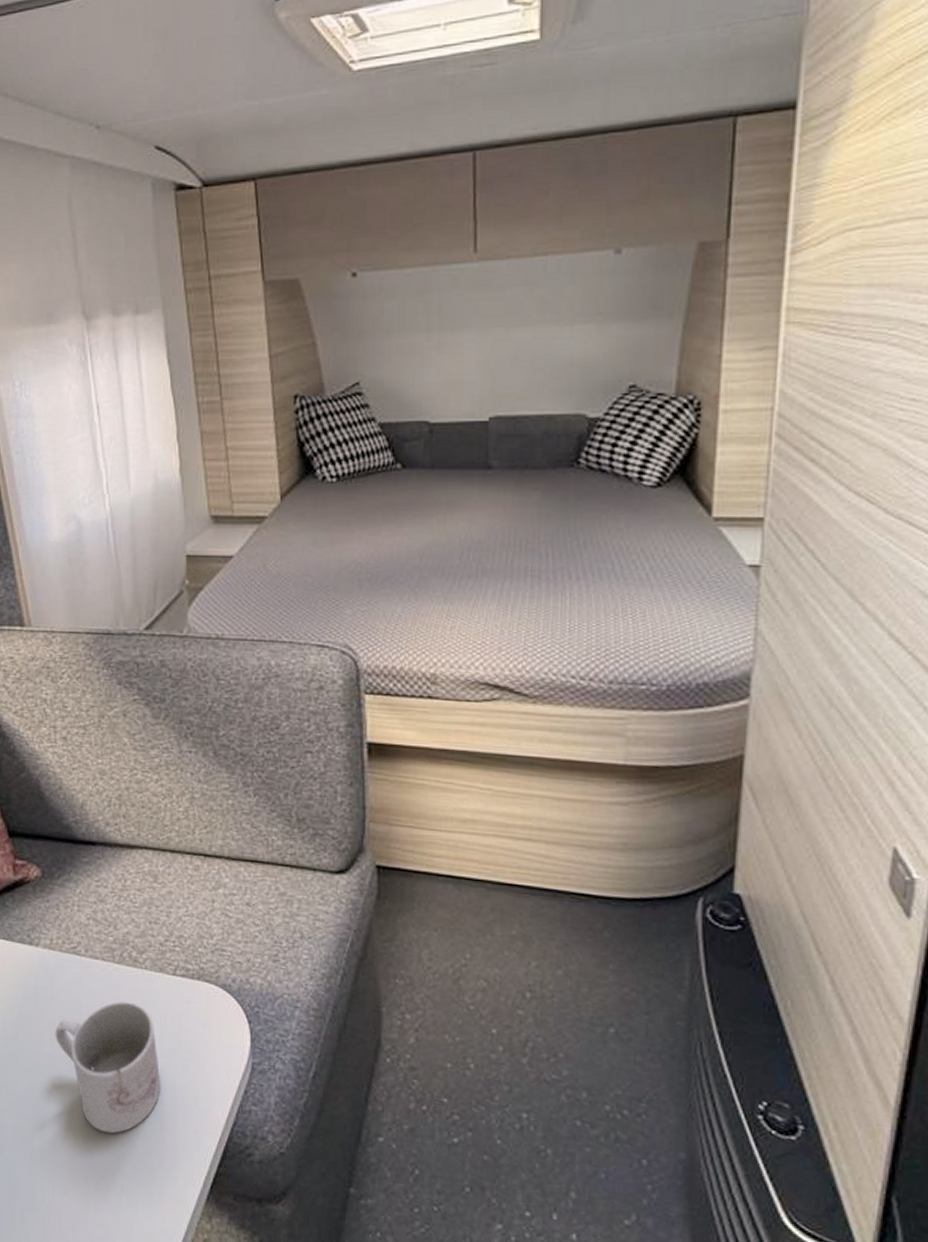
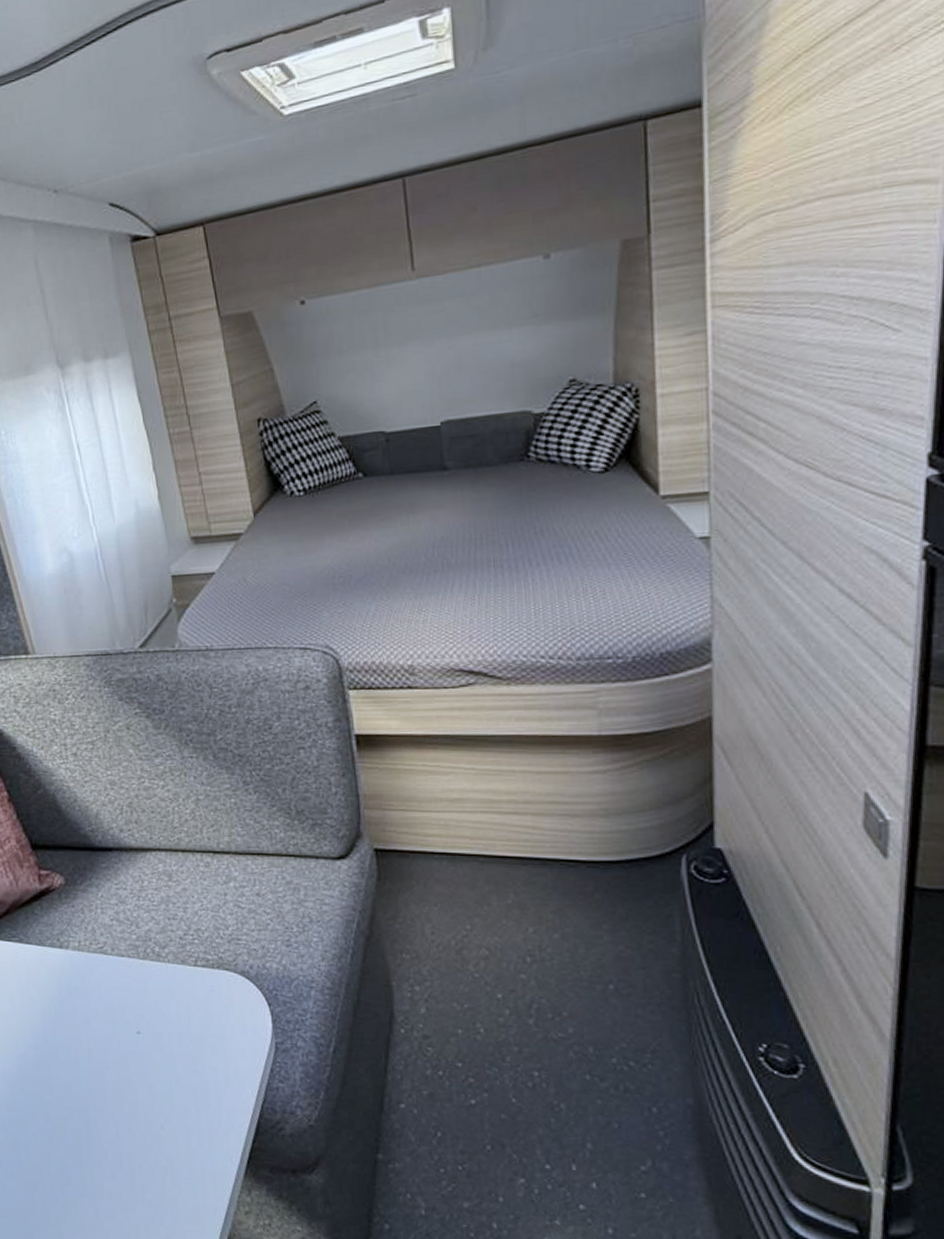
mug: present [55,1001,161,1134] -> none [90,994,193,1119]

